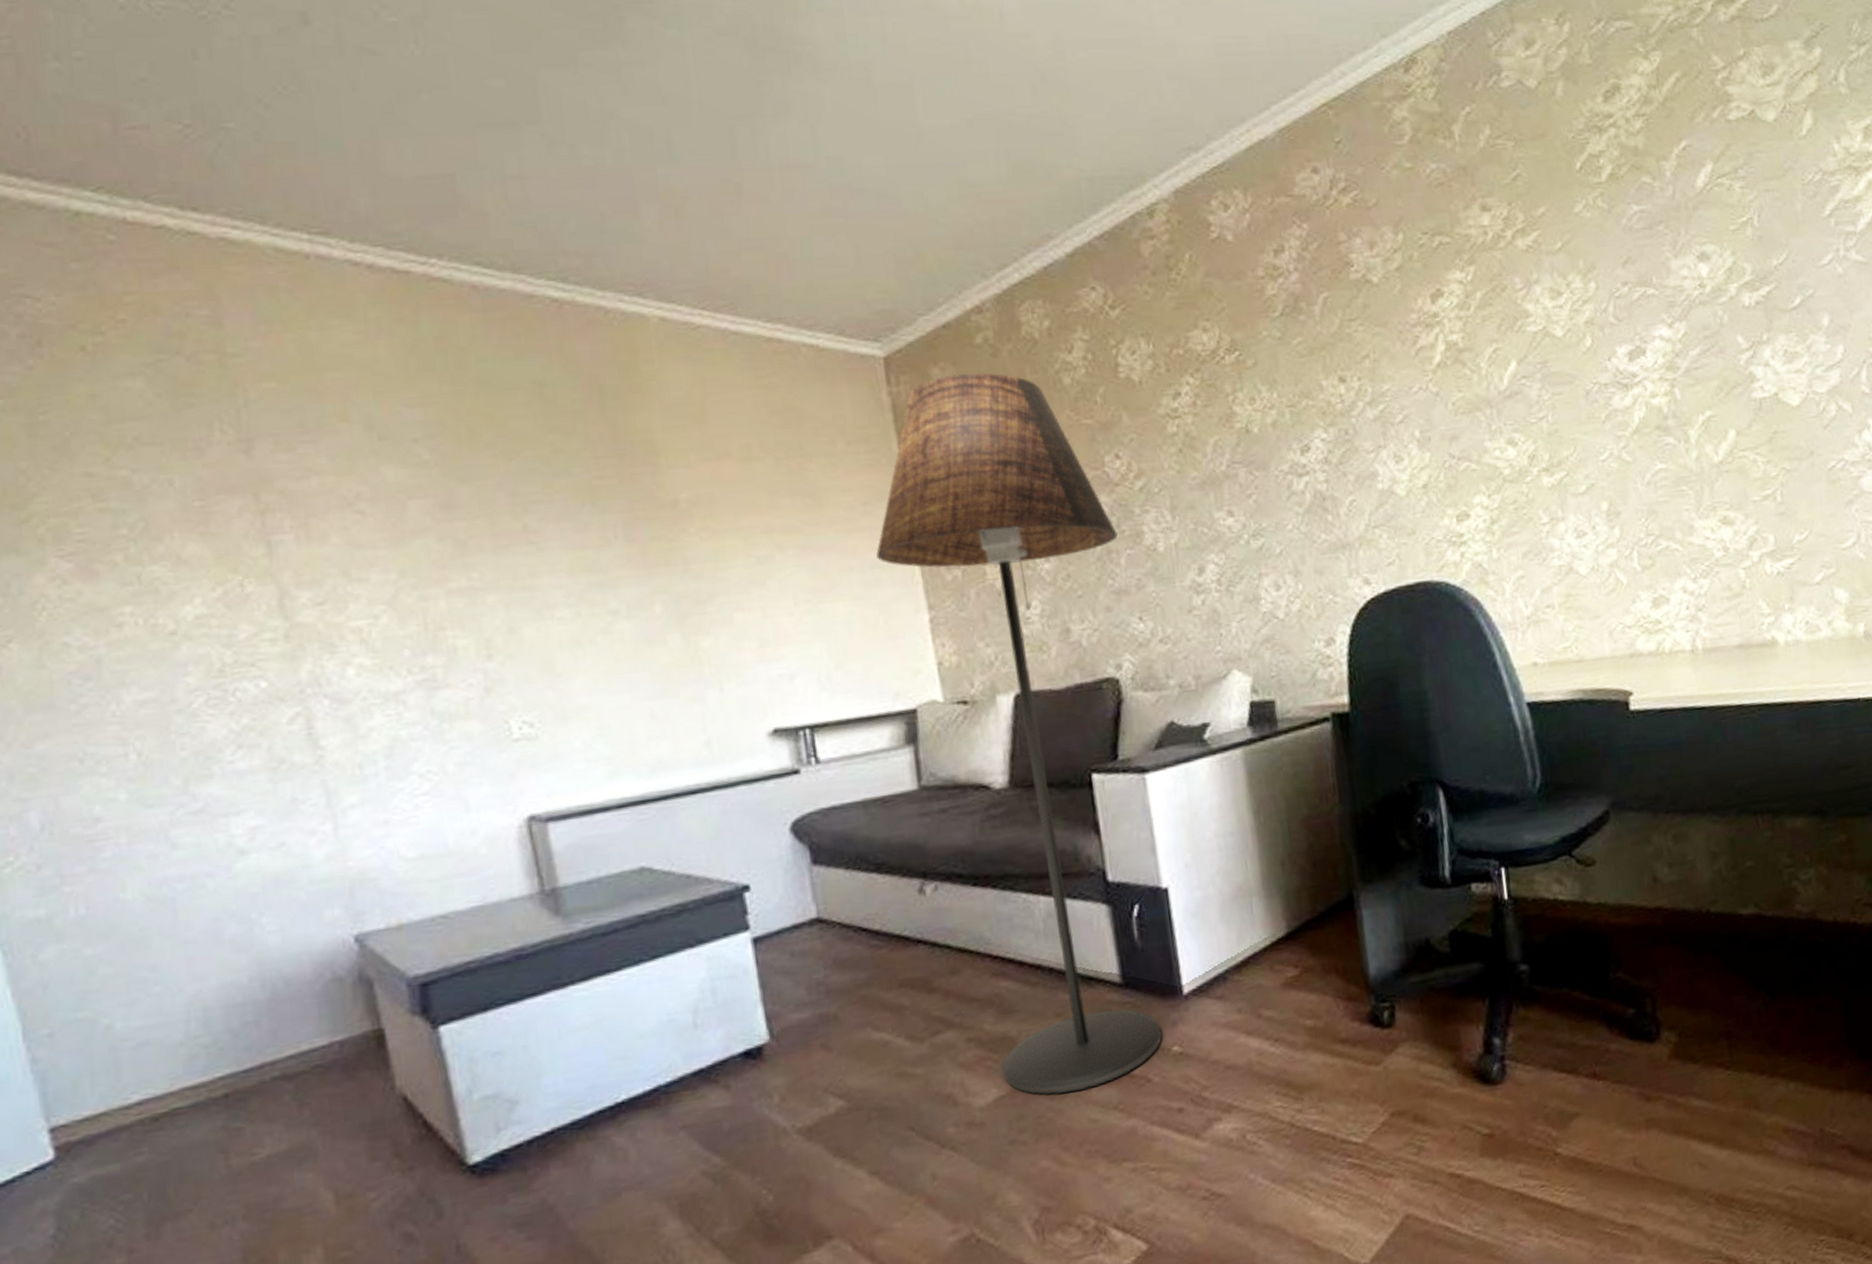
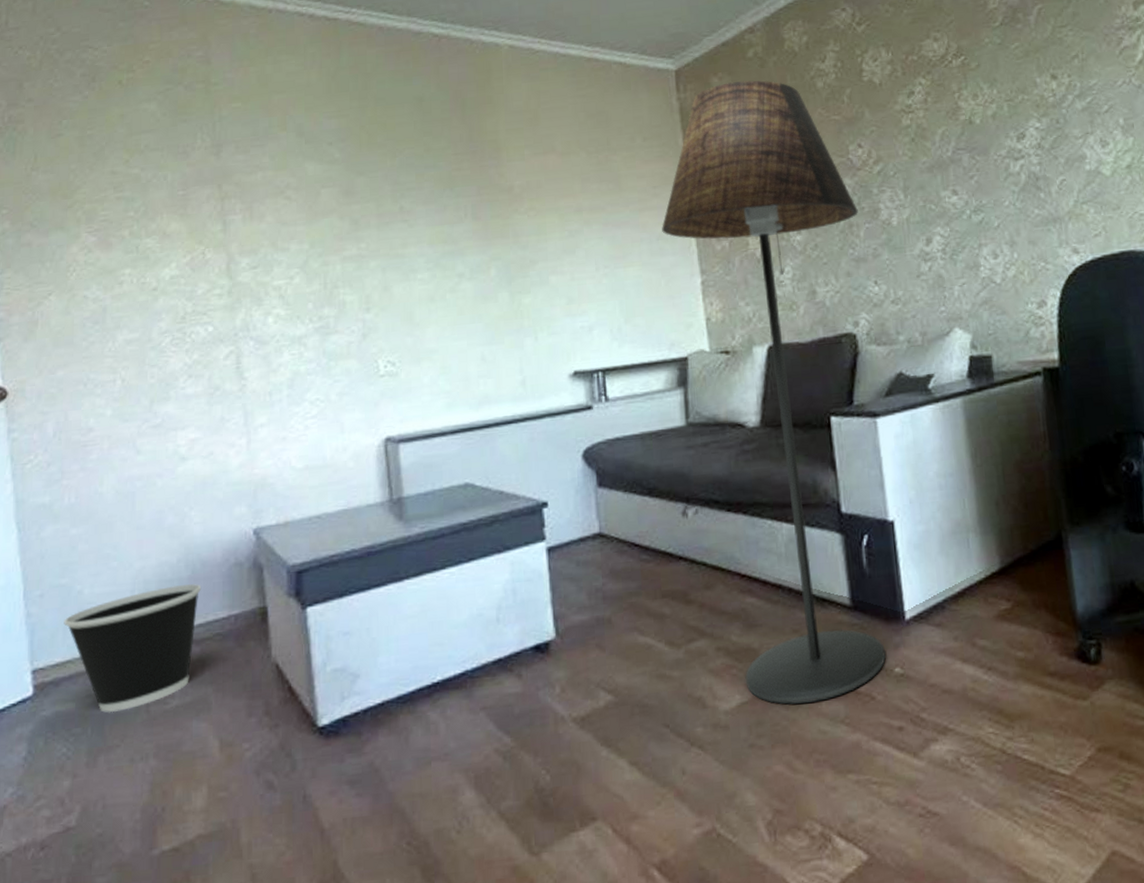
wastebasket: none [89,1007,288,1172] -> present [64,584,202,713]

